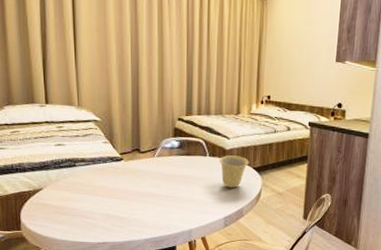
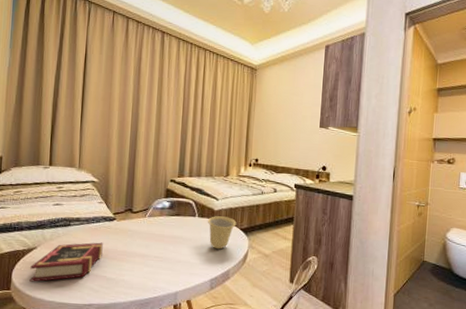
book: none [39,182,112,222] -> present [29,242,103,282]

